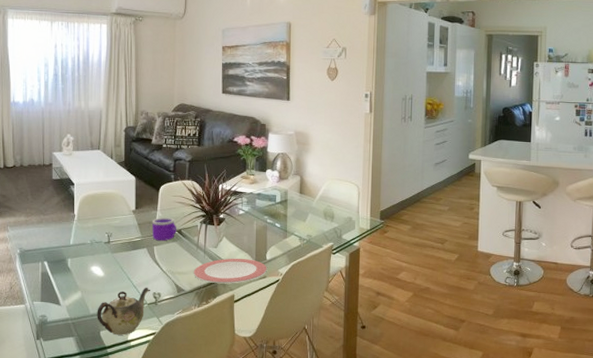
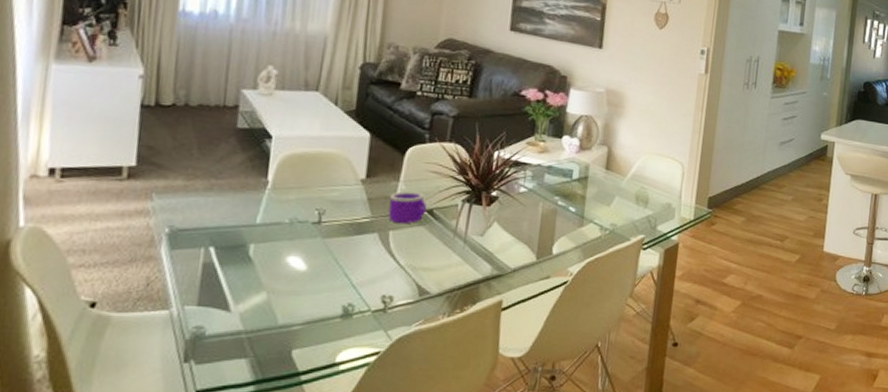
teapot: present [97,287,150,335] -> none [288,287,378,356]
plate: present [194,258,267,284] -> none [446,250,552,286]

